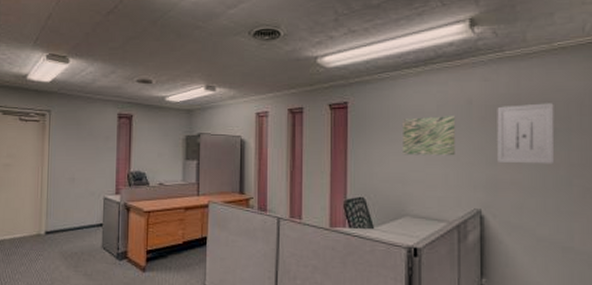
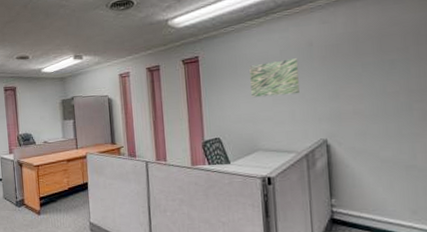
wall art: present [497,103,555,164] -> none [336,36,395,96]

